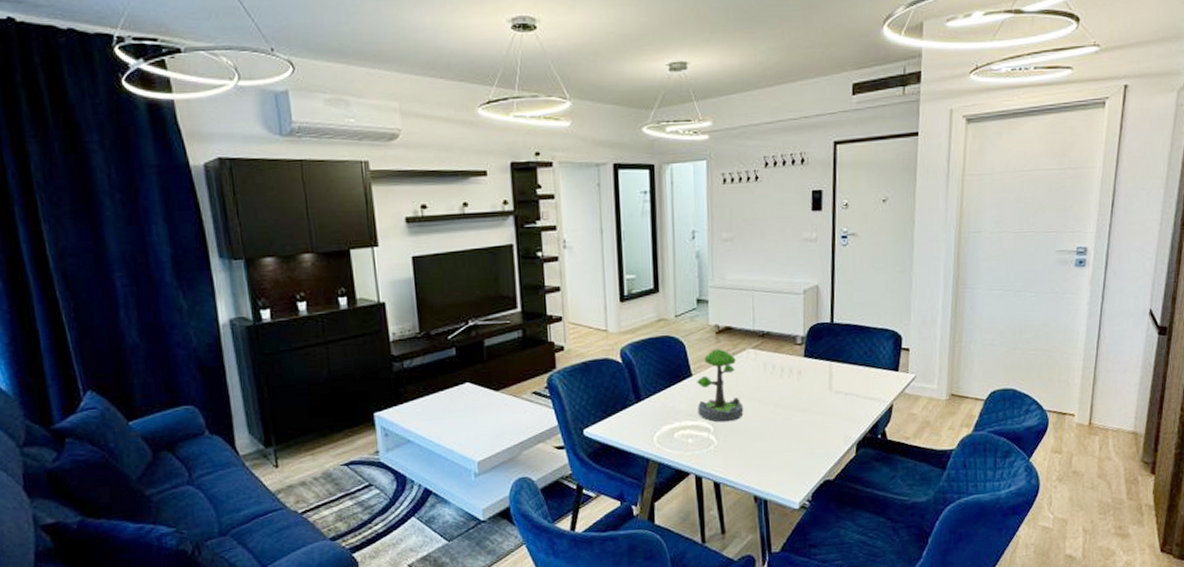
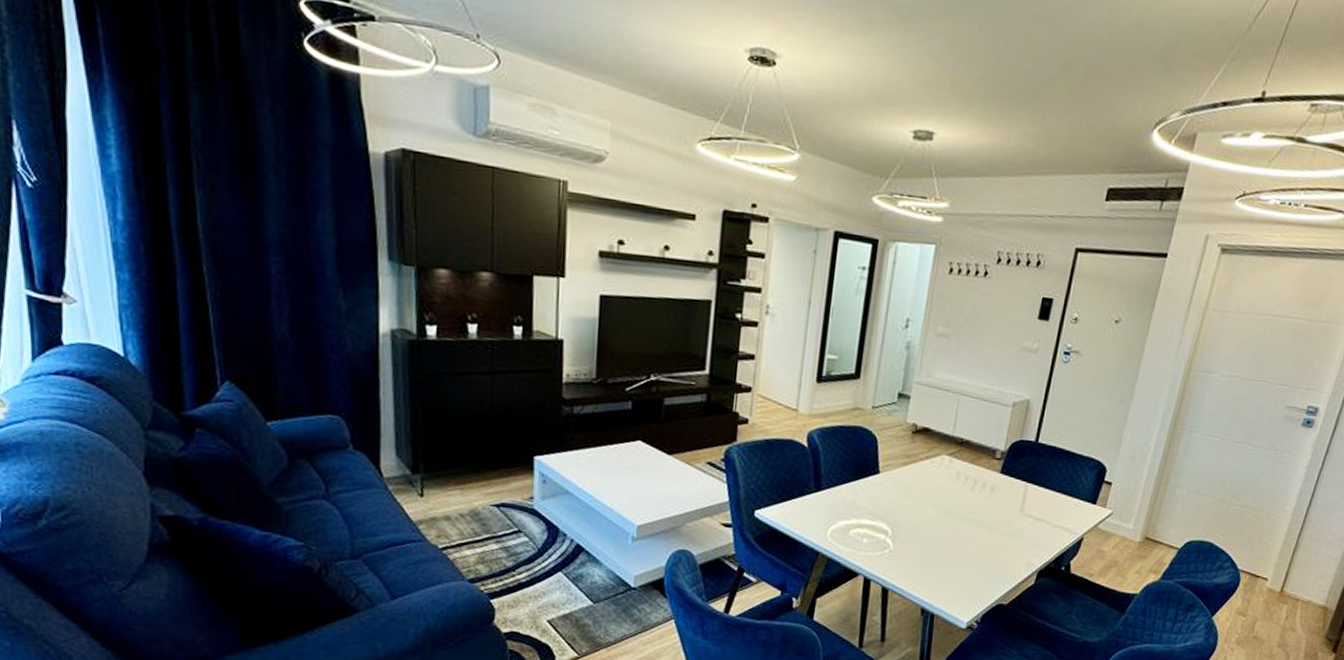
plant: present [697,349,744,422] -> none [878,449,929,528]

